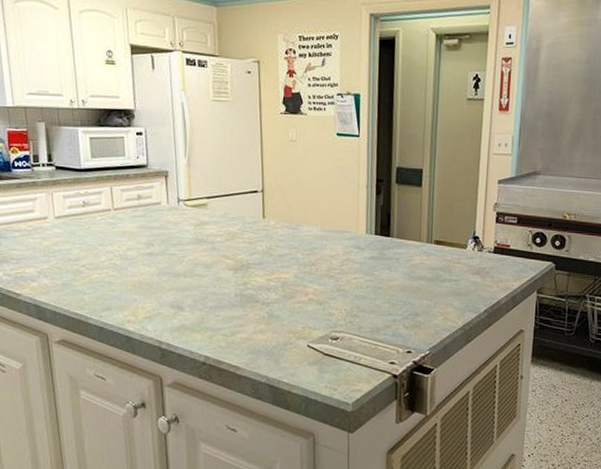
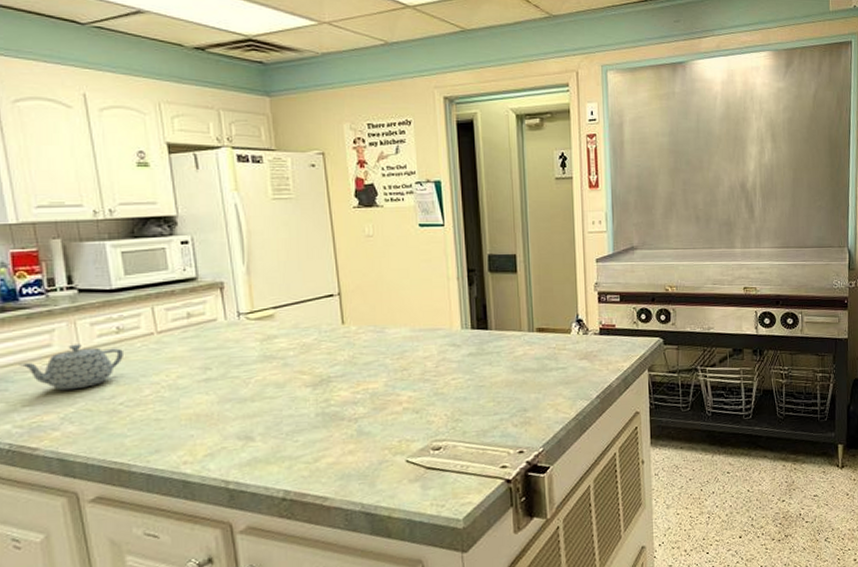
teapot: none [10,212,87,250] -> present [19,344,123,391]

